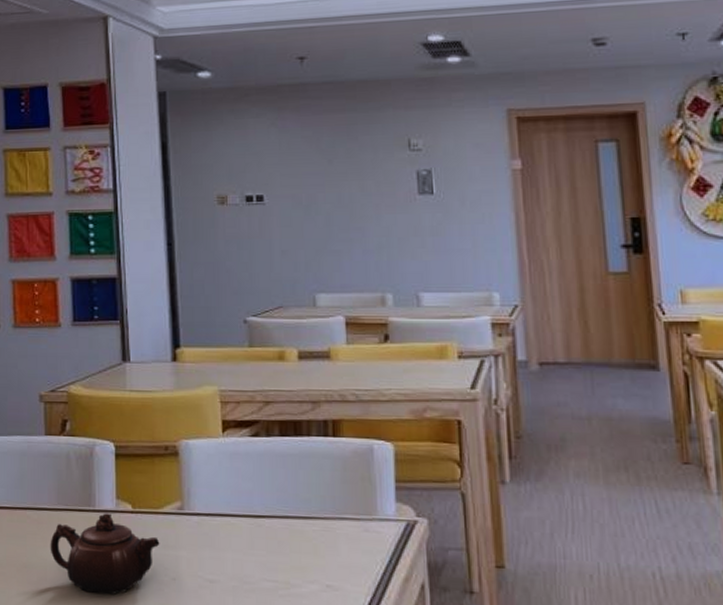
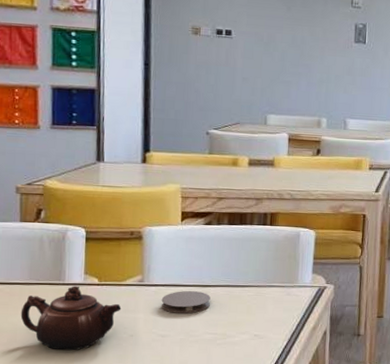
coaster: none [206,522,266,553] -> present [161,291,210,314]

